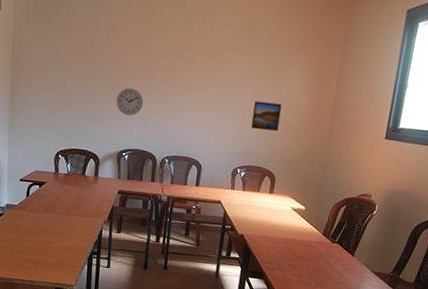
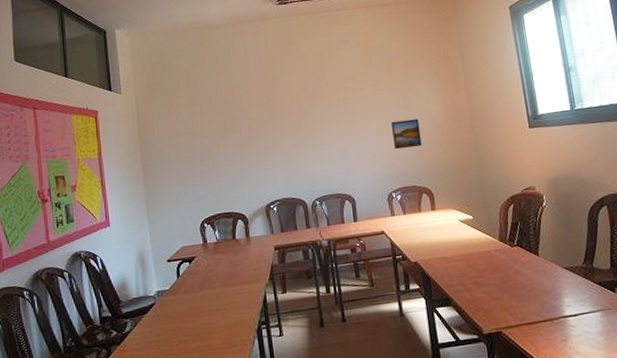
wall clock: present [116,87,144,116] -> none [252,138,281,167]

